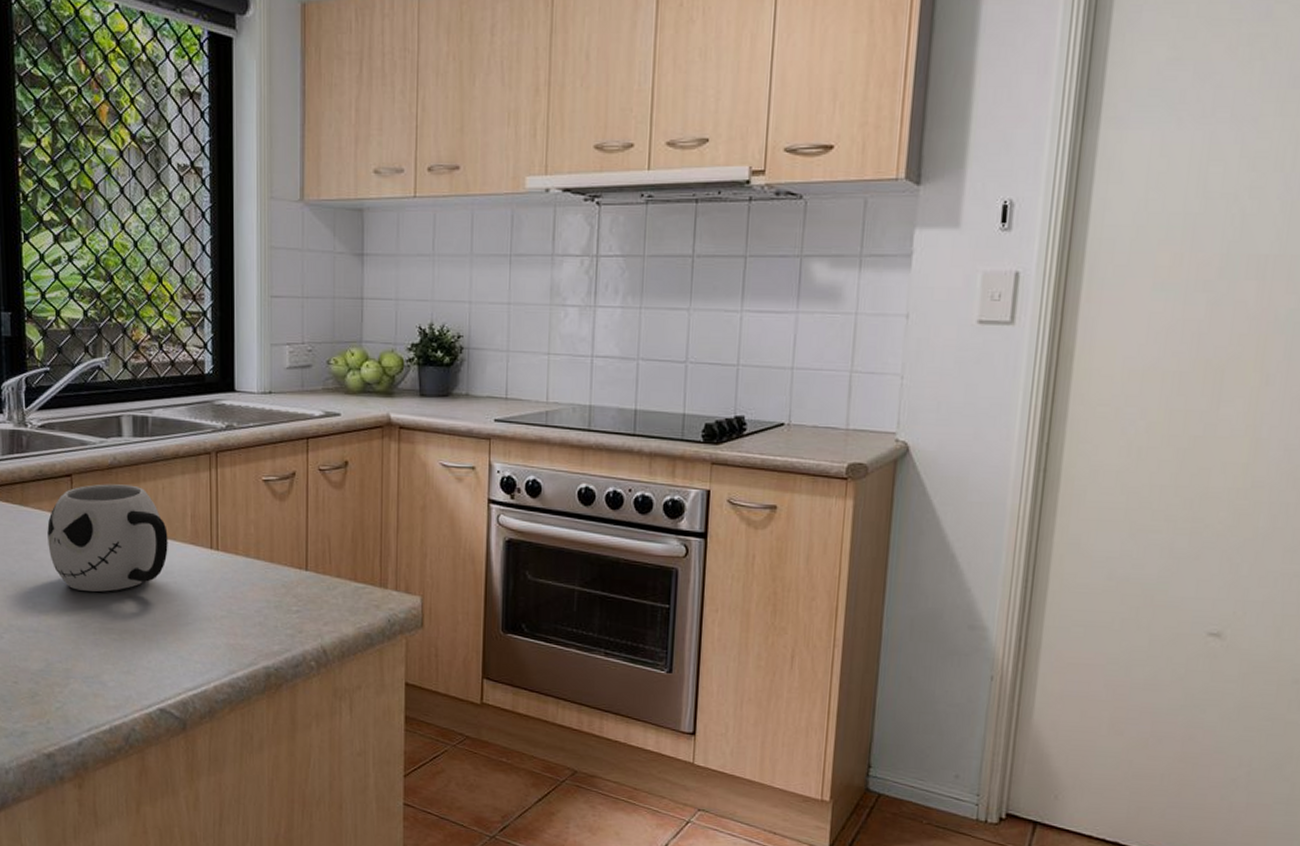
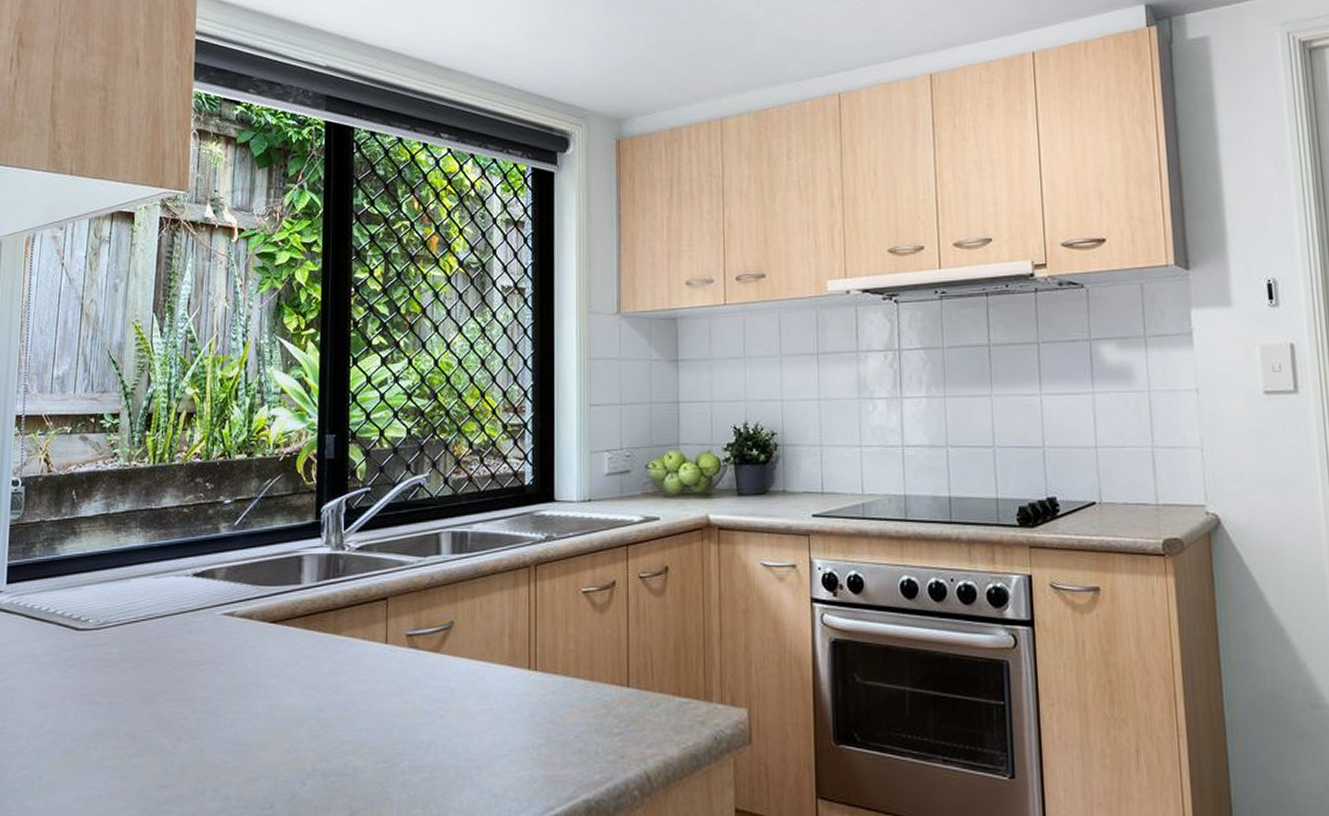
mug: present [47,484,168,592] -> none [359,605,484,725]

